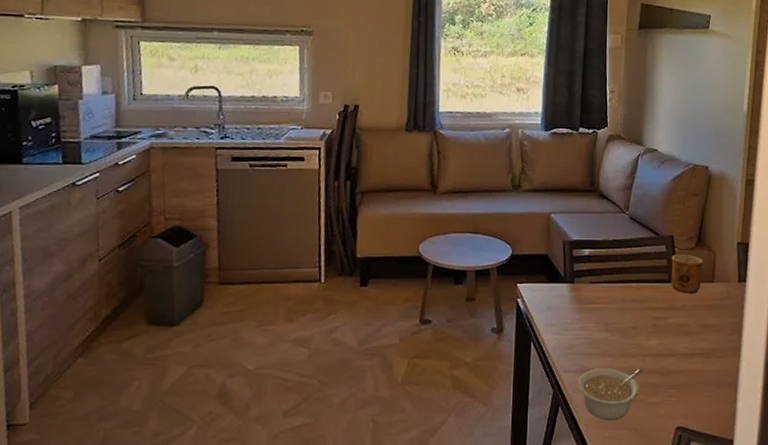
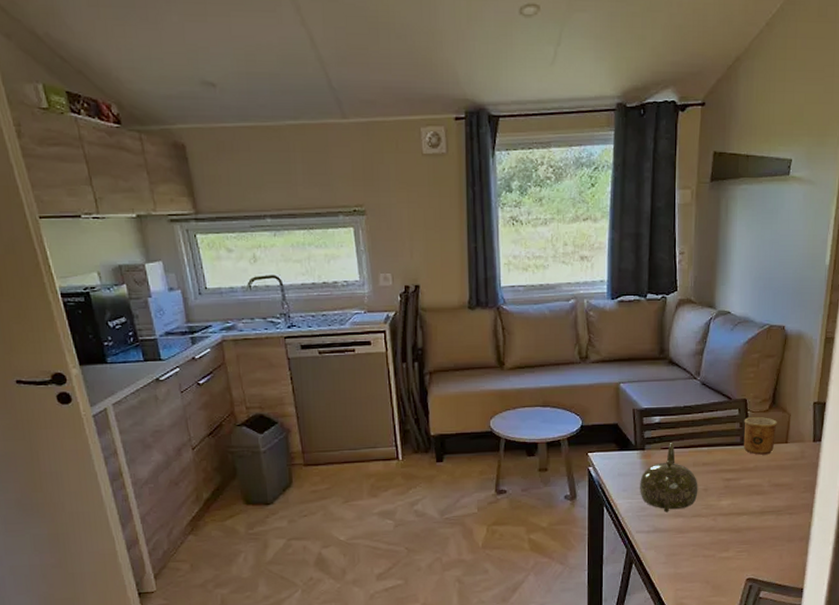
teapot: none [568,277,627,351] -> present [640,443,698,513]
legume: present [577,368,643,421] -> none [650,526,714,575]

